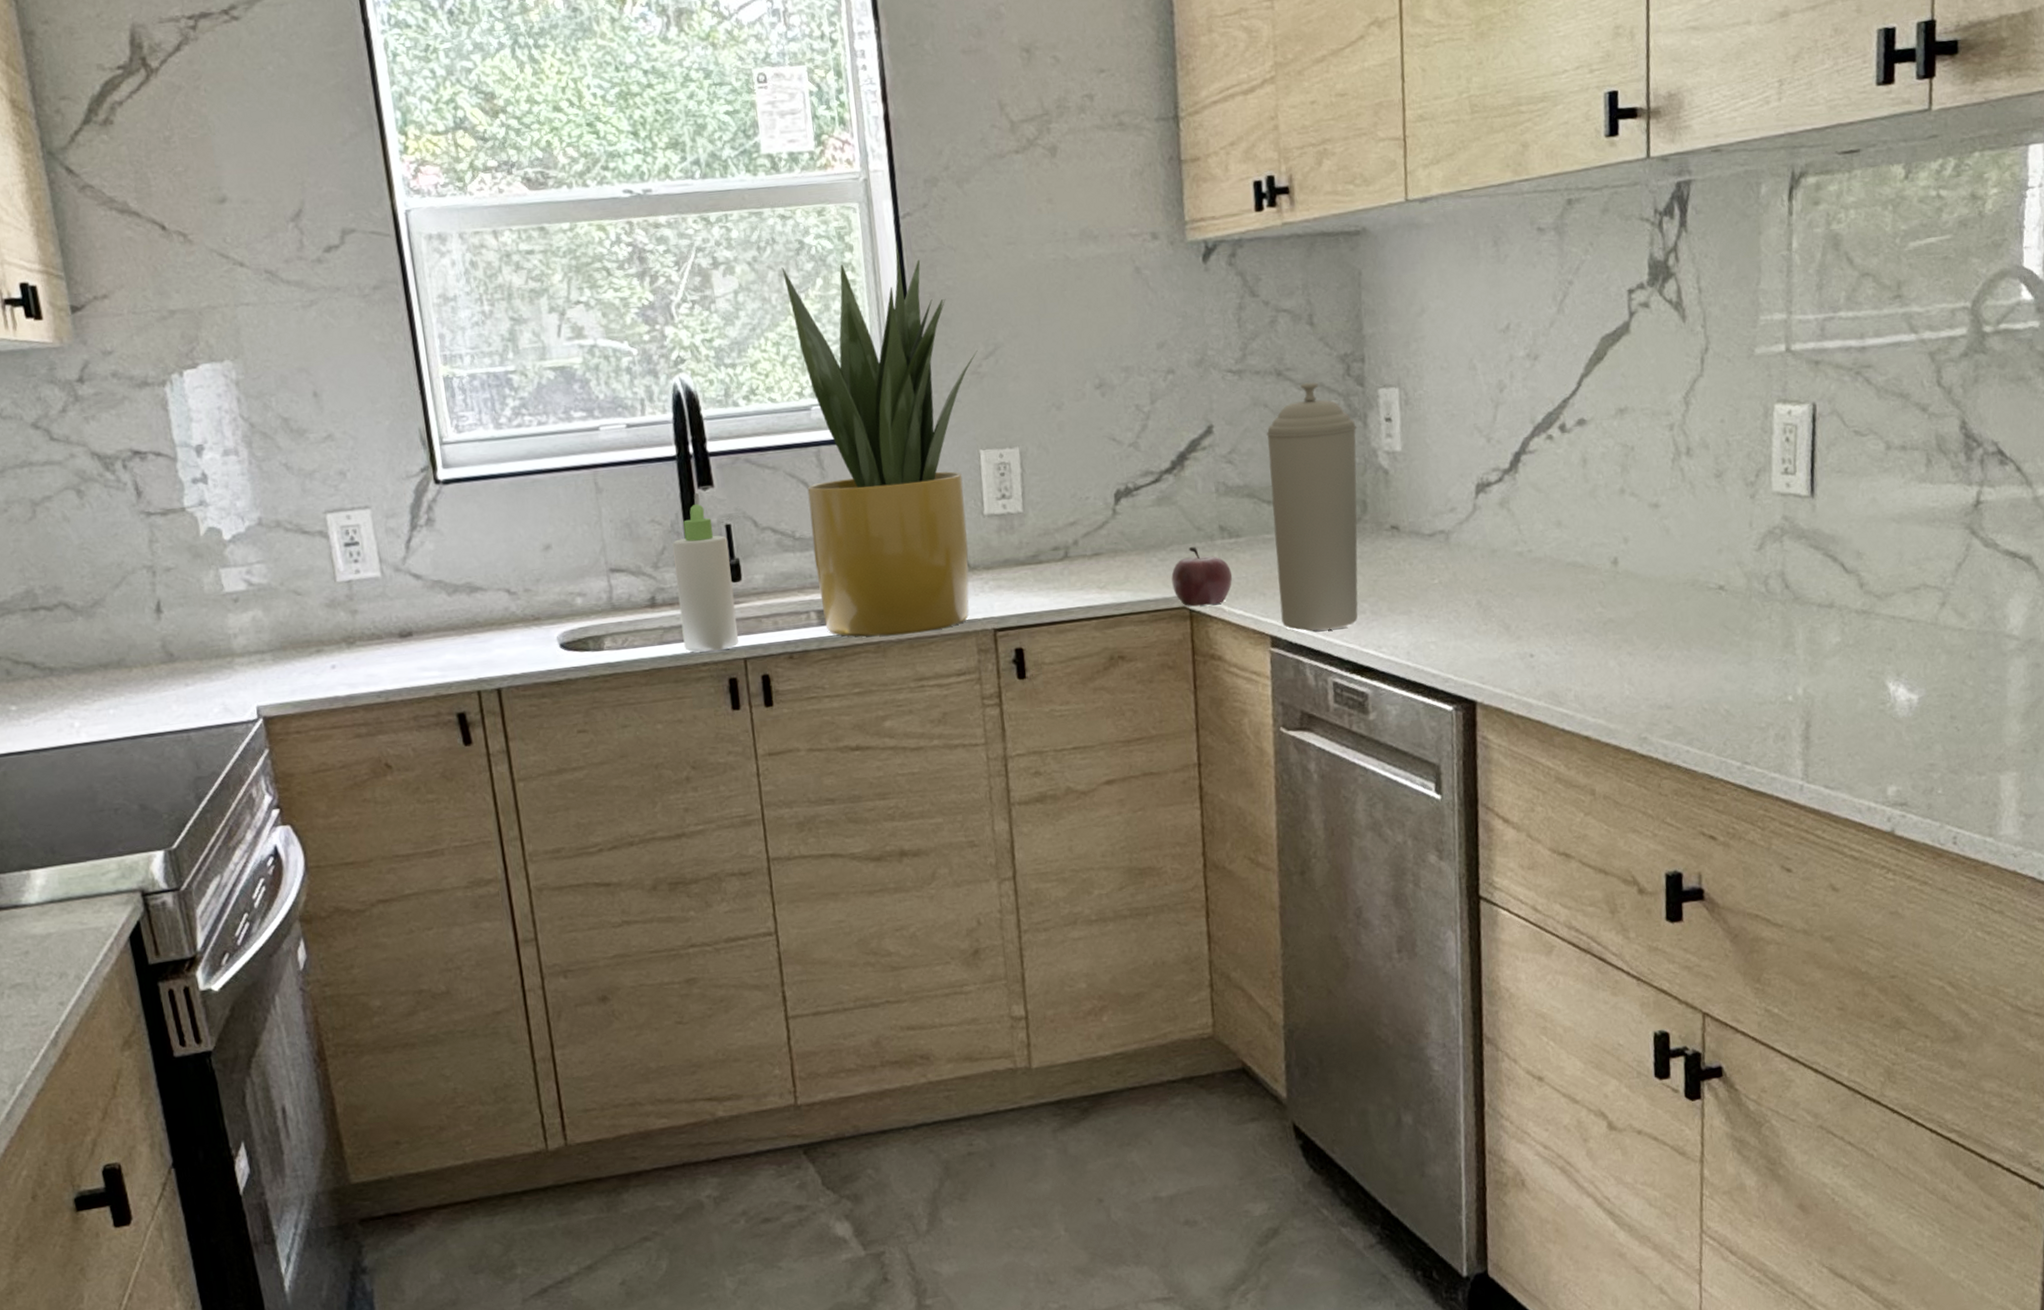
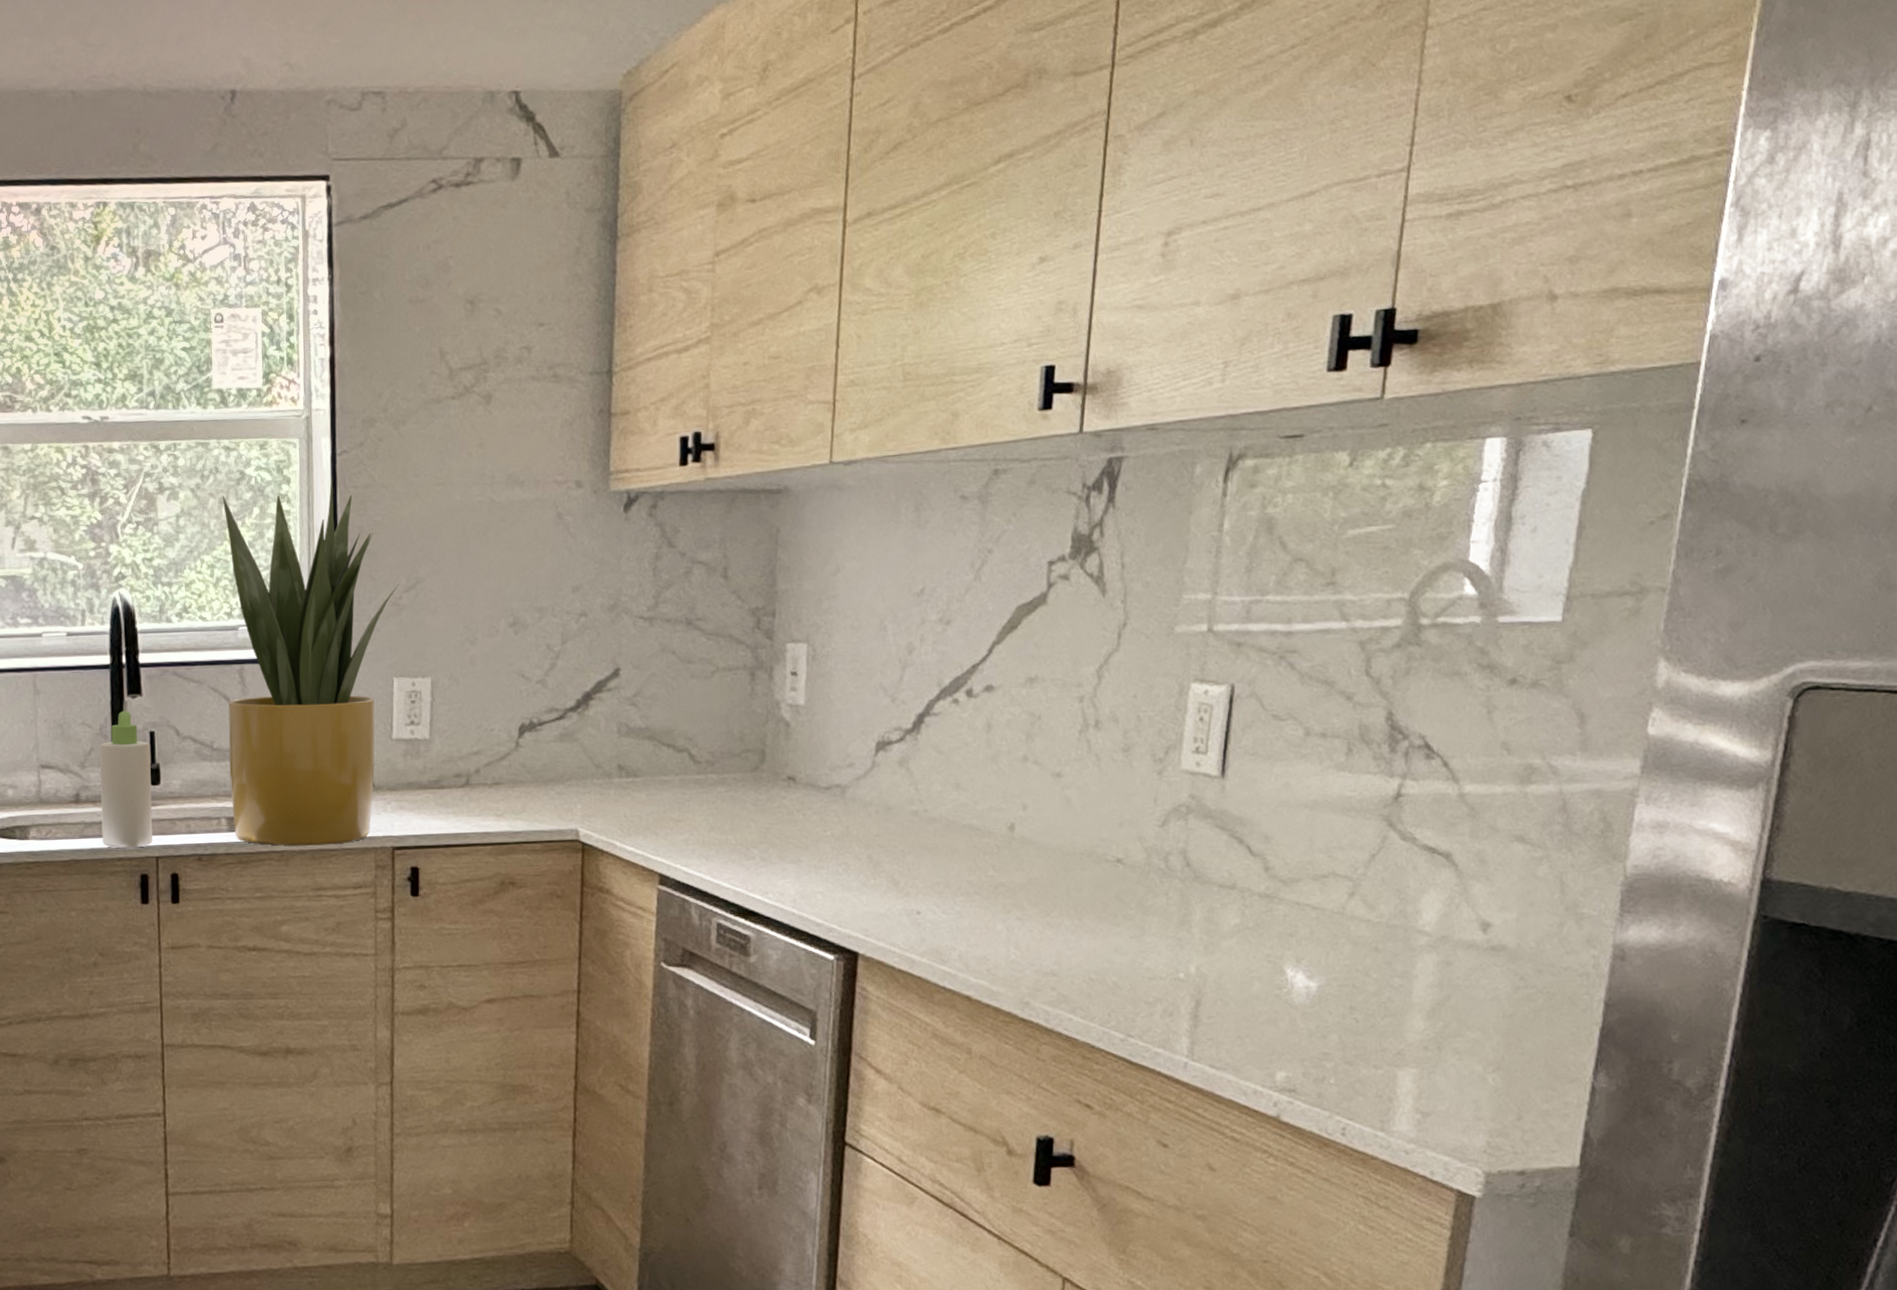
fruit: present [1171,547,1233,607] -> none [567,783,627,840]
canister: present [1266,382,1358,631] -> none [670,633,762,873]

